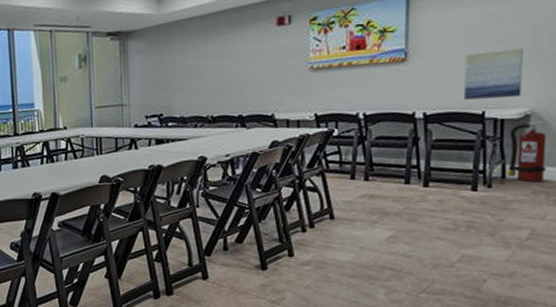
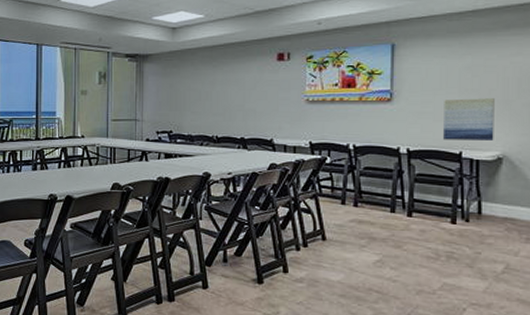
fire extinguisher: present [508,119,547,182] -> none [483,163,518,219]

